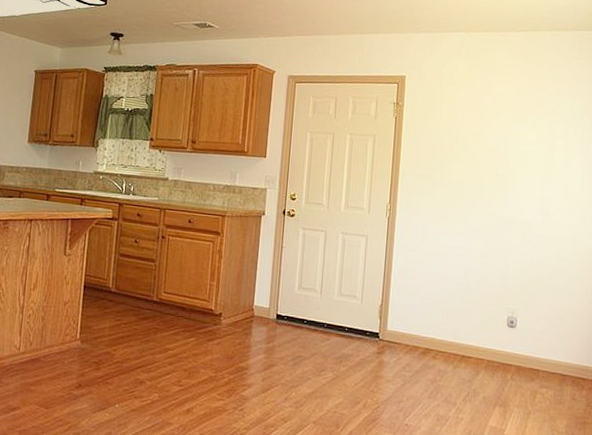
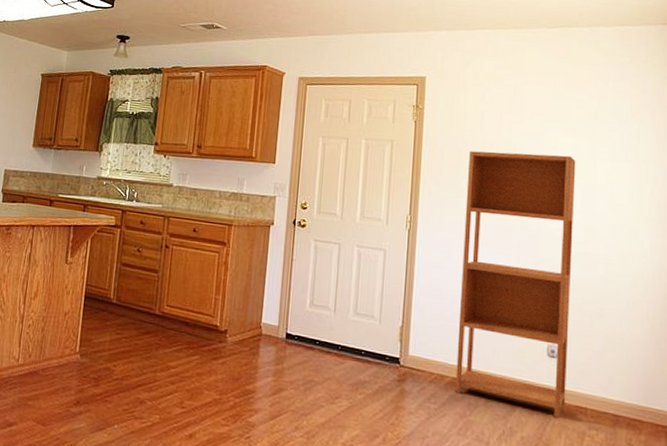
bookcase: none [427,144,536,380] -> present [455,151,576,419]

